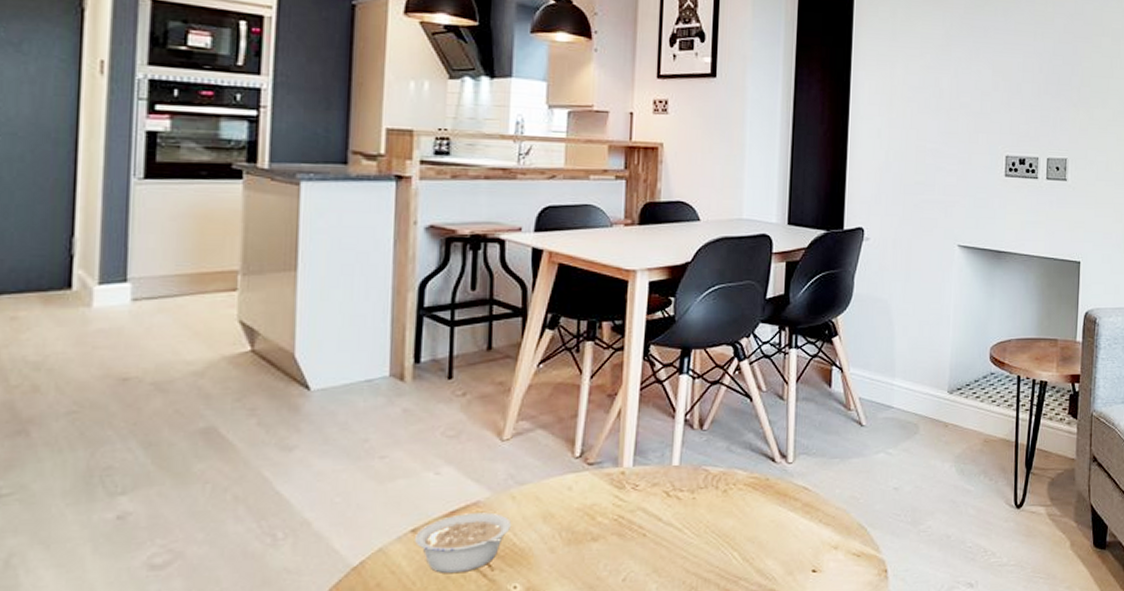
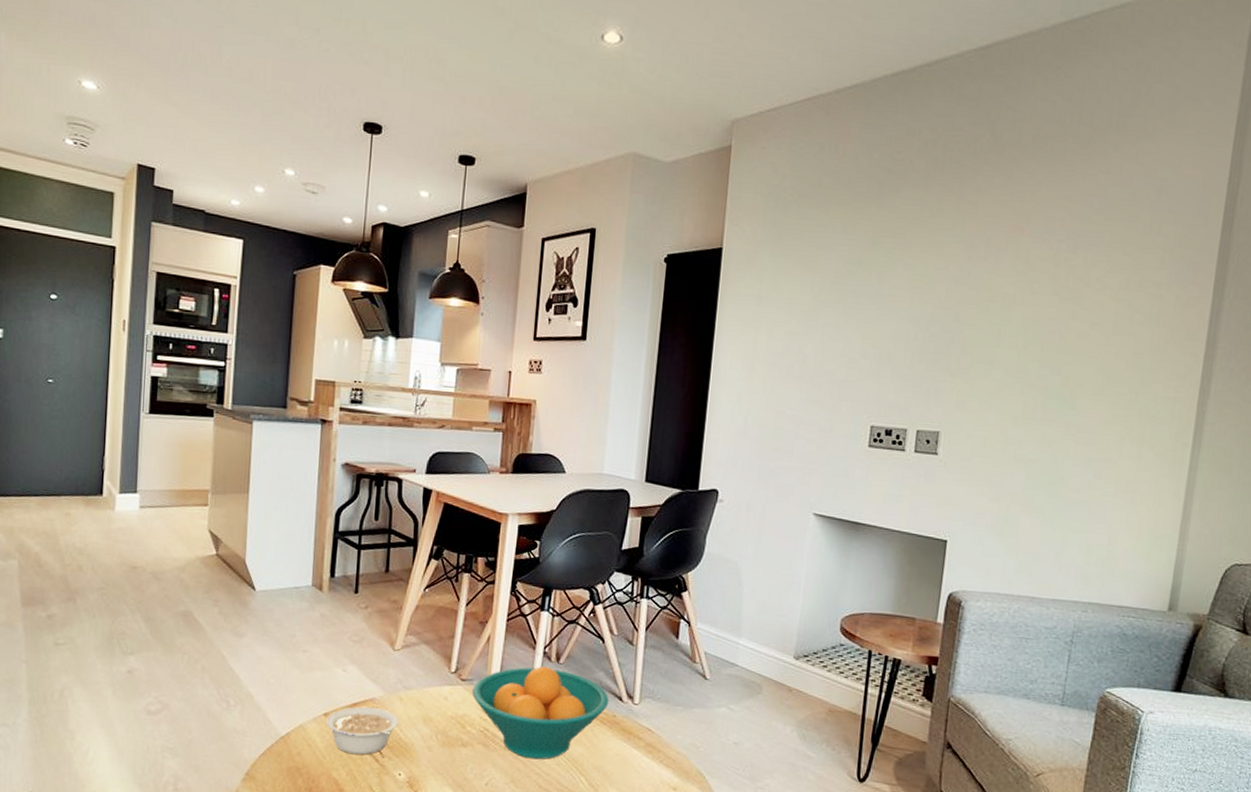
fruit bowl: none [602,436,761,542] -> present [472,666,610,760]

